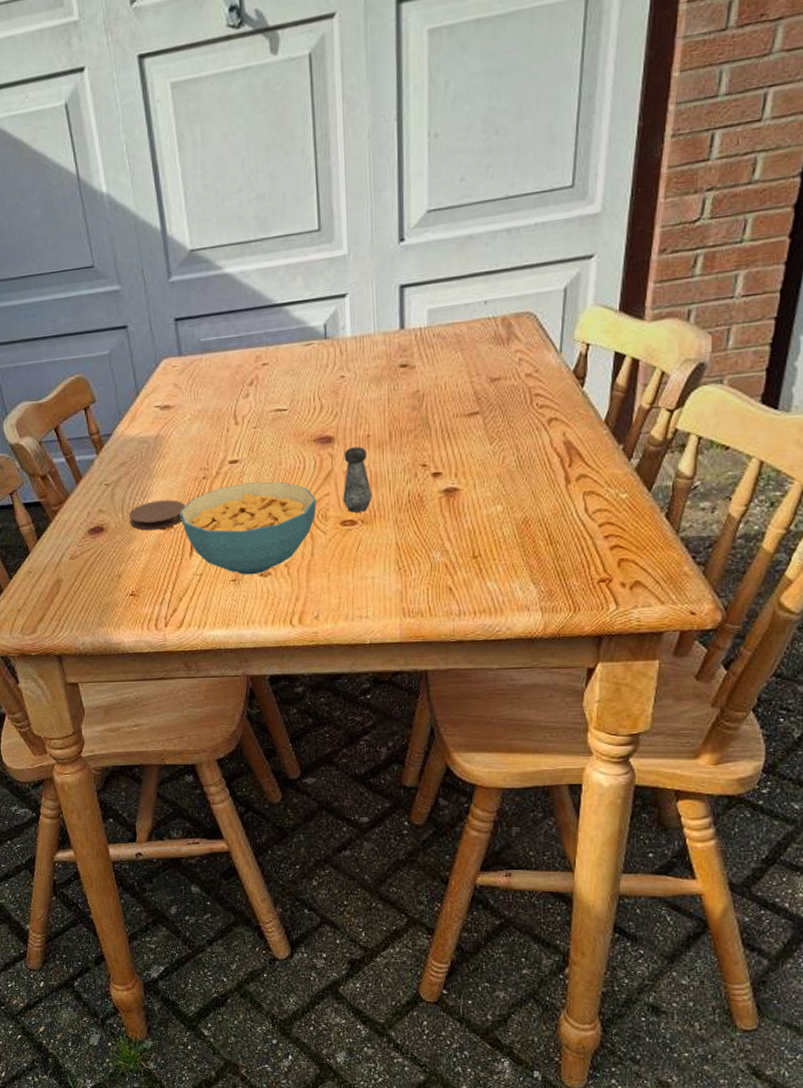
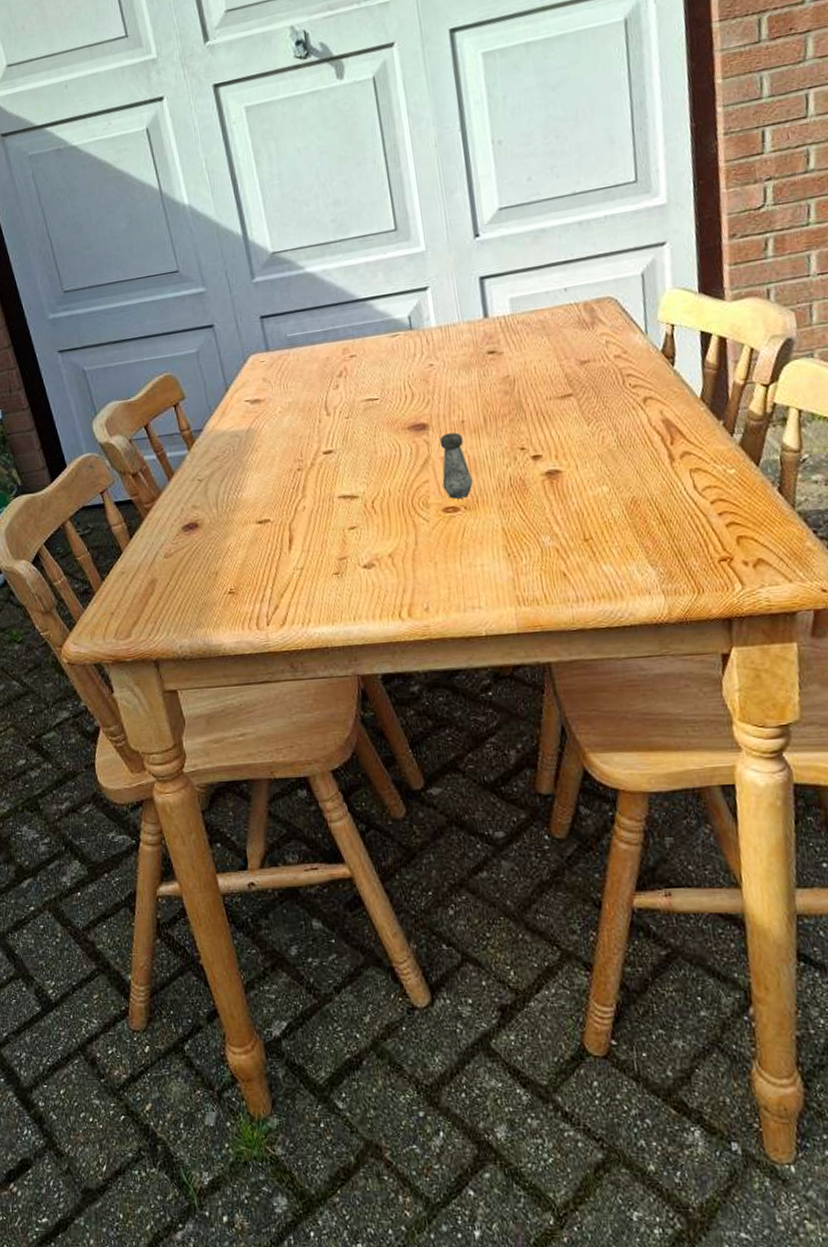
coaster: present [128,499,186,531] -> none [223,492,282,525]
cereal bowl: present [179,481,317,575] -> none [275,470,417,568]

